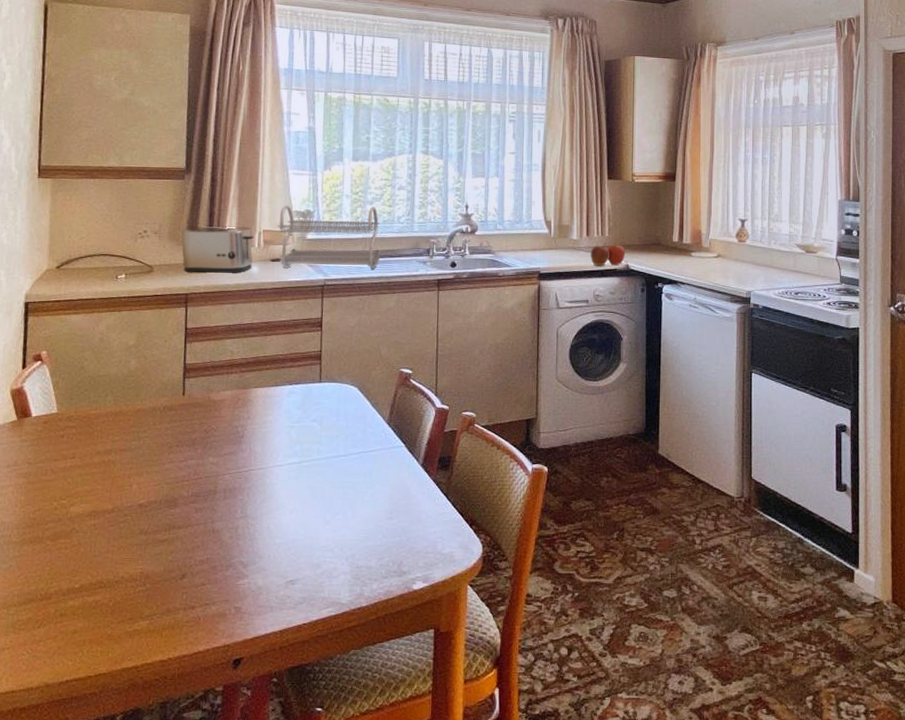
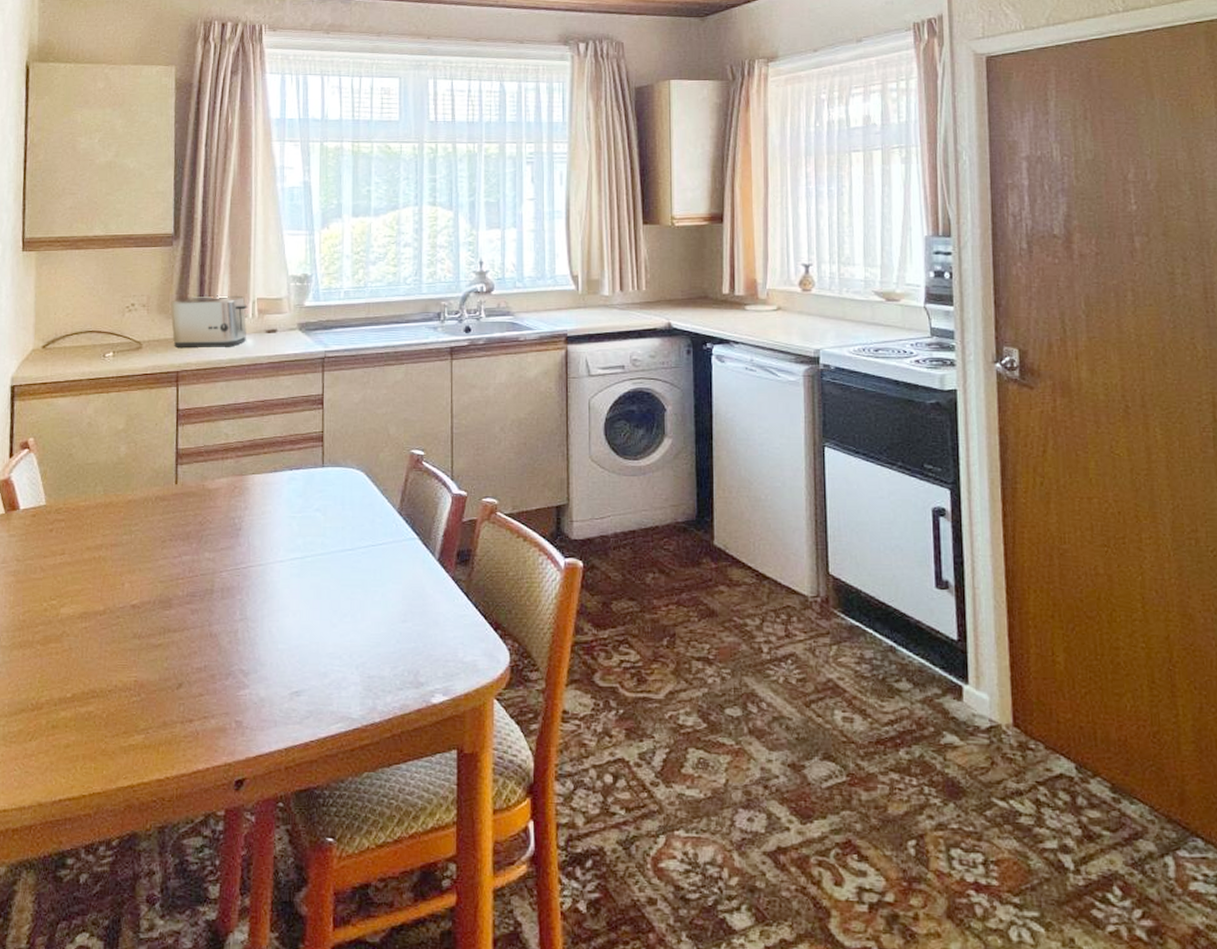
dish rack: present [277,205,381,269] -> none [272,268,386,339]
fruit: present [590,243,610,265] -> none [625,299,649,324]
fruit: present [607,243,626,265] -> none [645,297,667,323]

